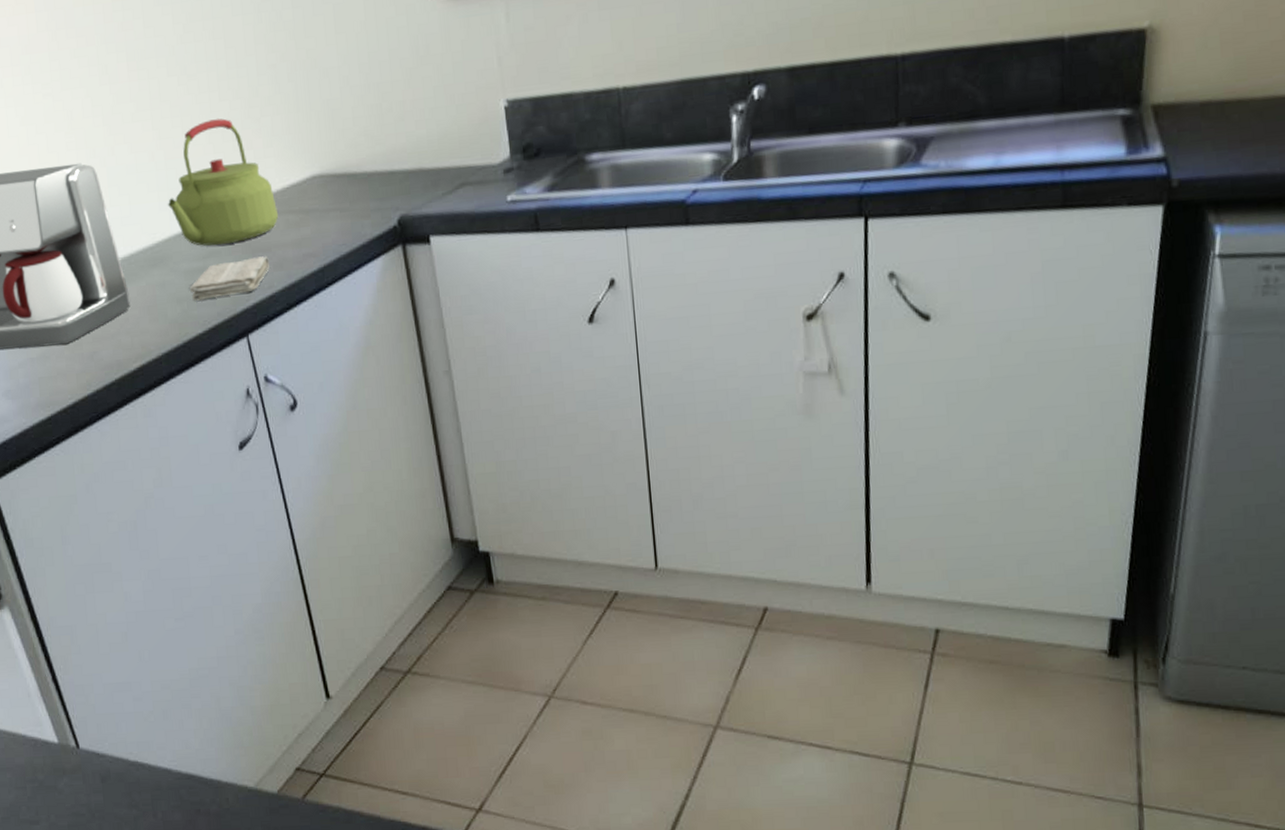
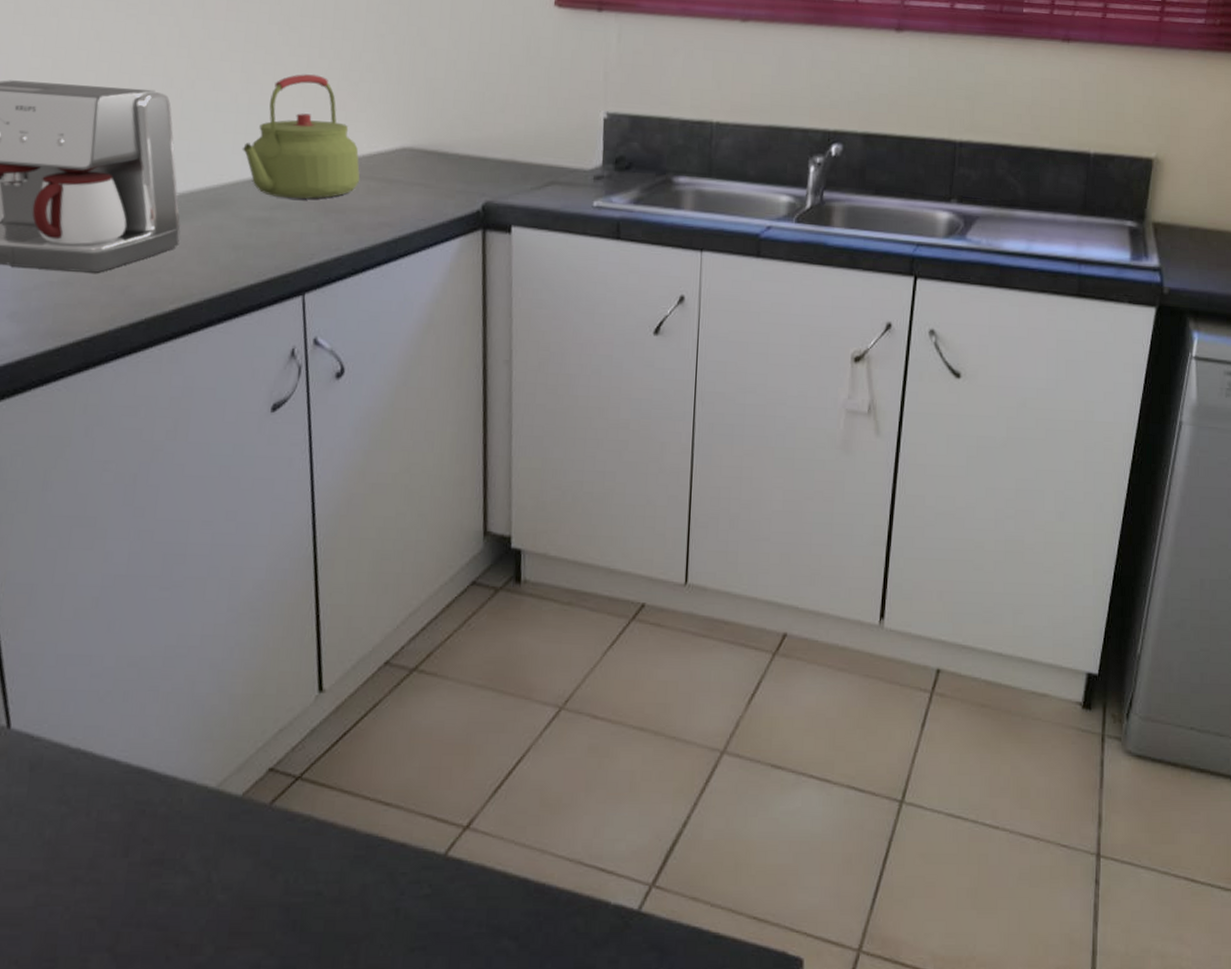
washcloth: present [190,256,269,301] -> none [250,216,341,251]

